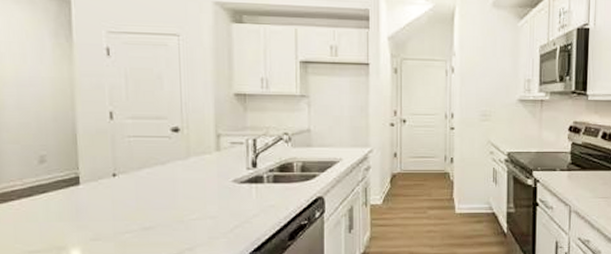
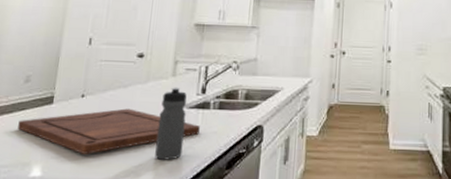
cutting board: none [42,186,255,235] -> present [18,108,200,154]
water bottle: none [207,162,239,236] -> present [155,87,187,160]

